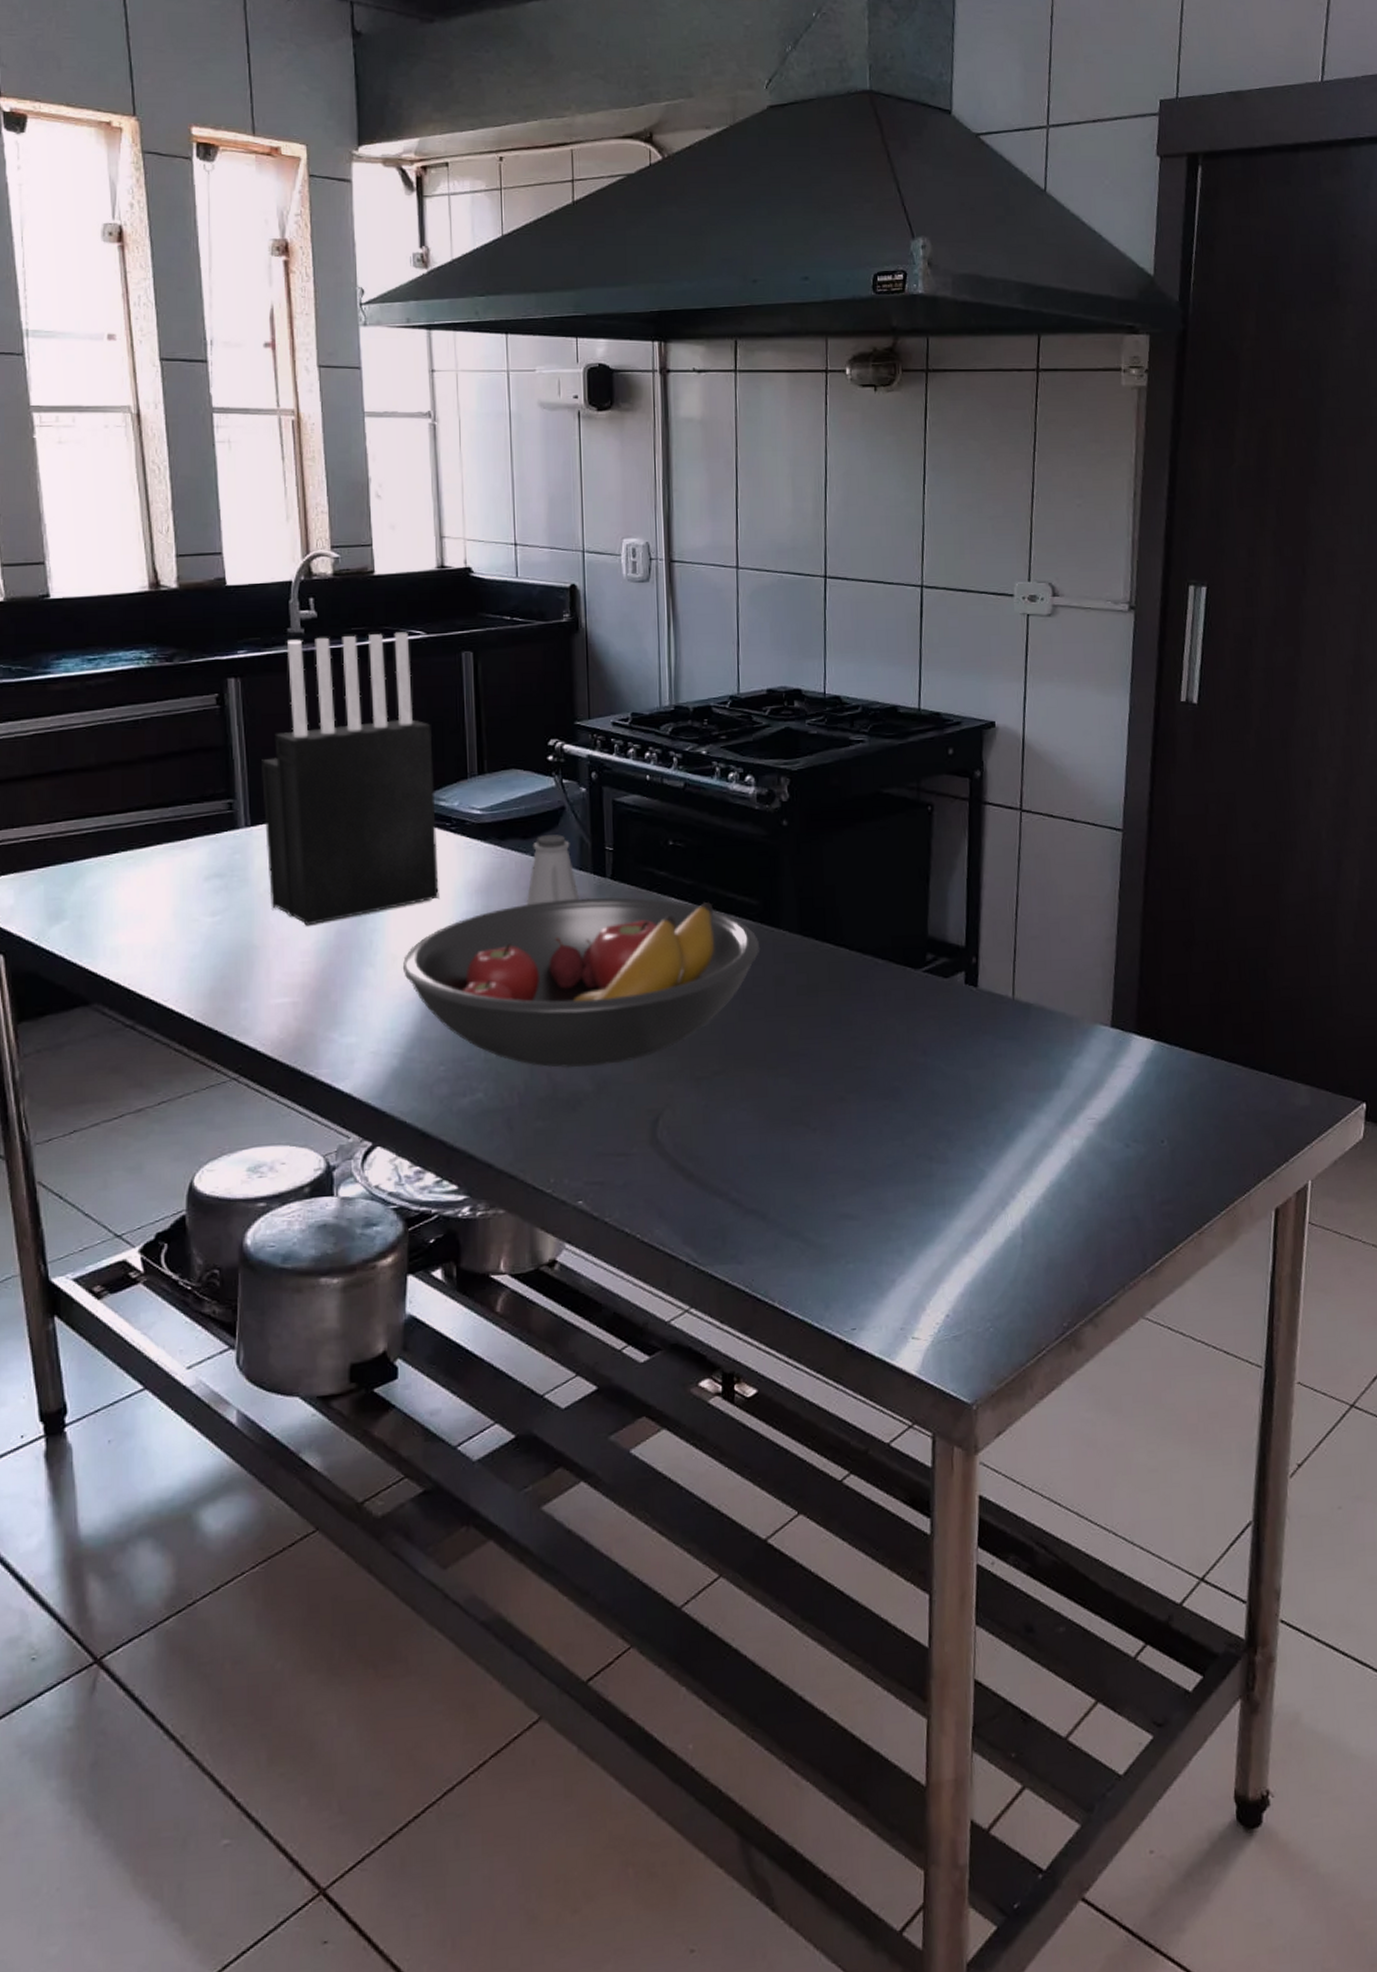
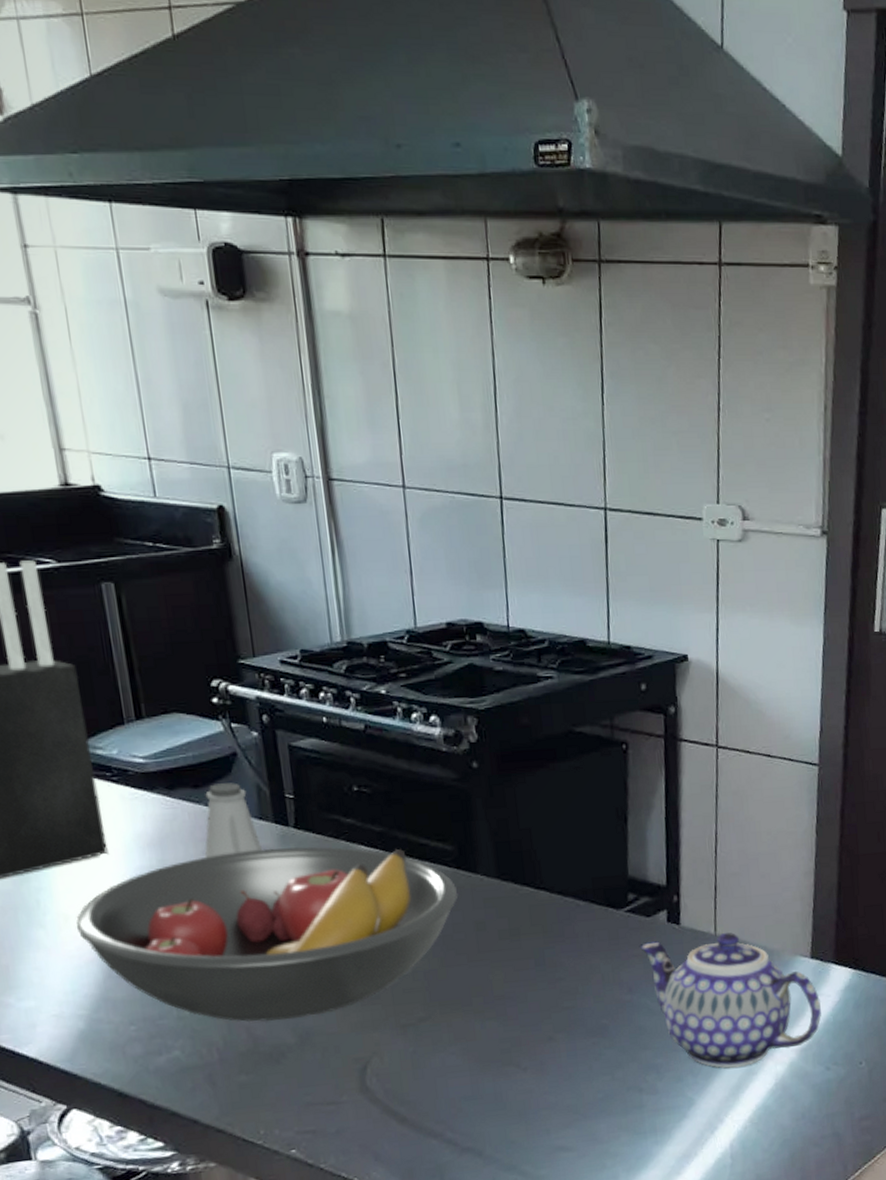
teapot: none [935,996,1121,1140] -> present [639,932,821,1068]

